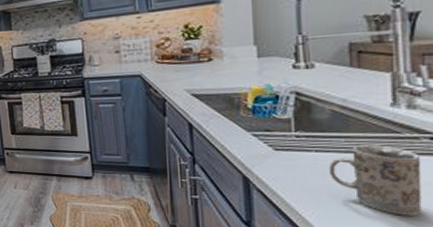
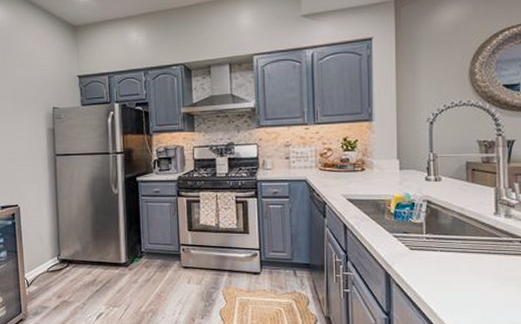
mug: present [328,145,422,216] -> none [449,246,514,305]

